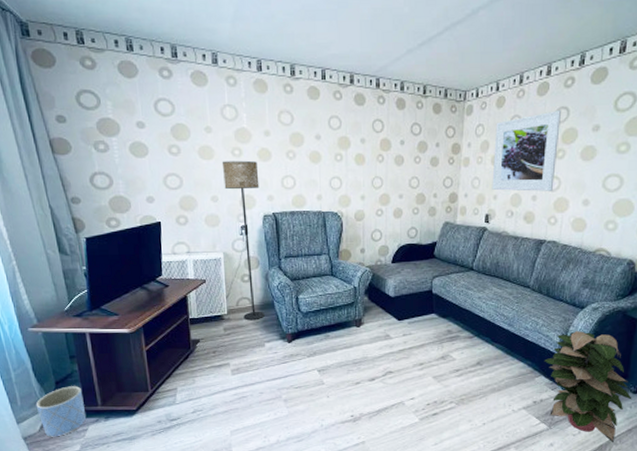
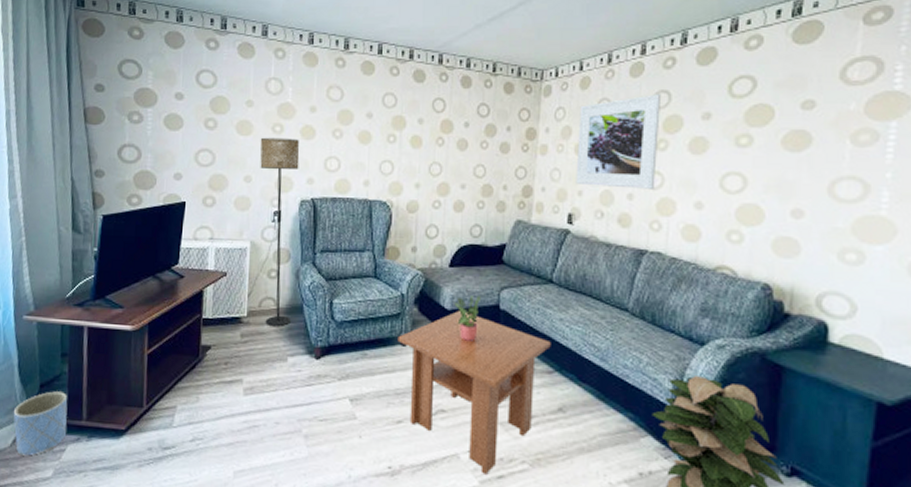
coffee table: none [353,297,472,414] -> present [398,311,551,474]
potted plant: none [397,284,417,319] -> present [454,295,480,341]

